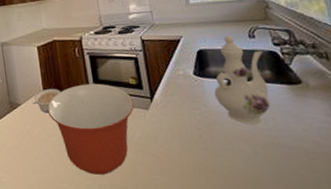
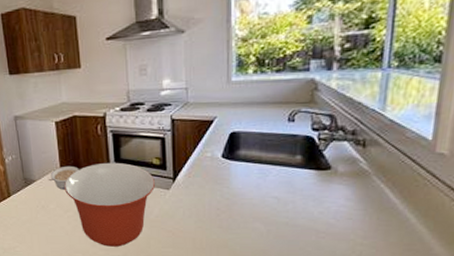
ewer: present [214,35,271,126] -> none [240,118,299,207]

